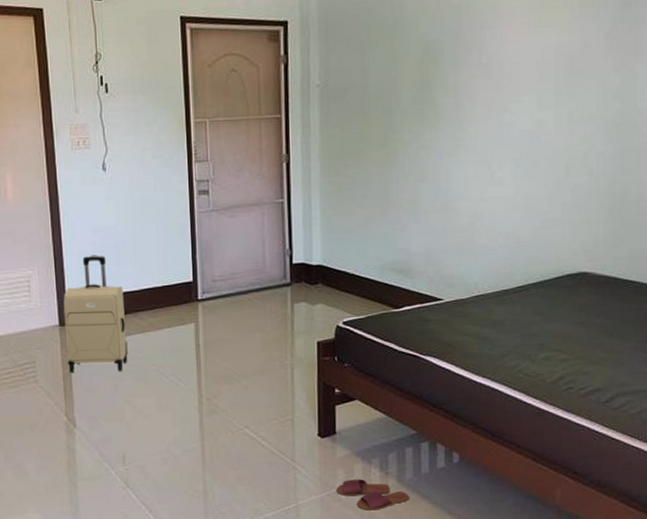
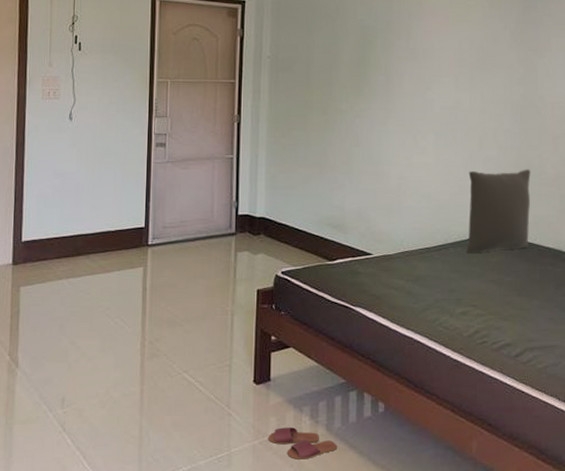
suitcase: present [63,255,128,373] -> none [17,197,78,313]
pillow: none [550,196,627,293] -> present [466,169,531,253]

